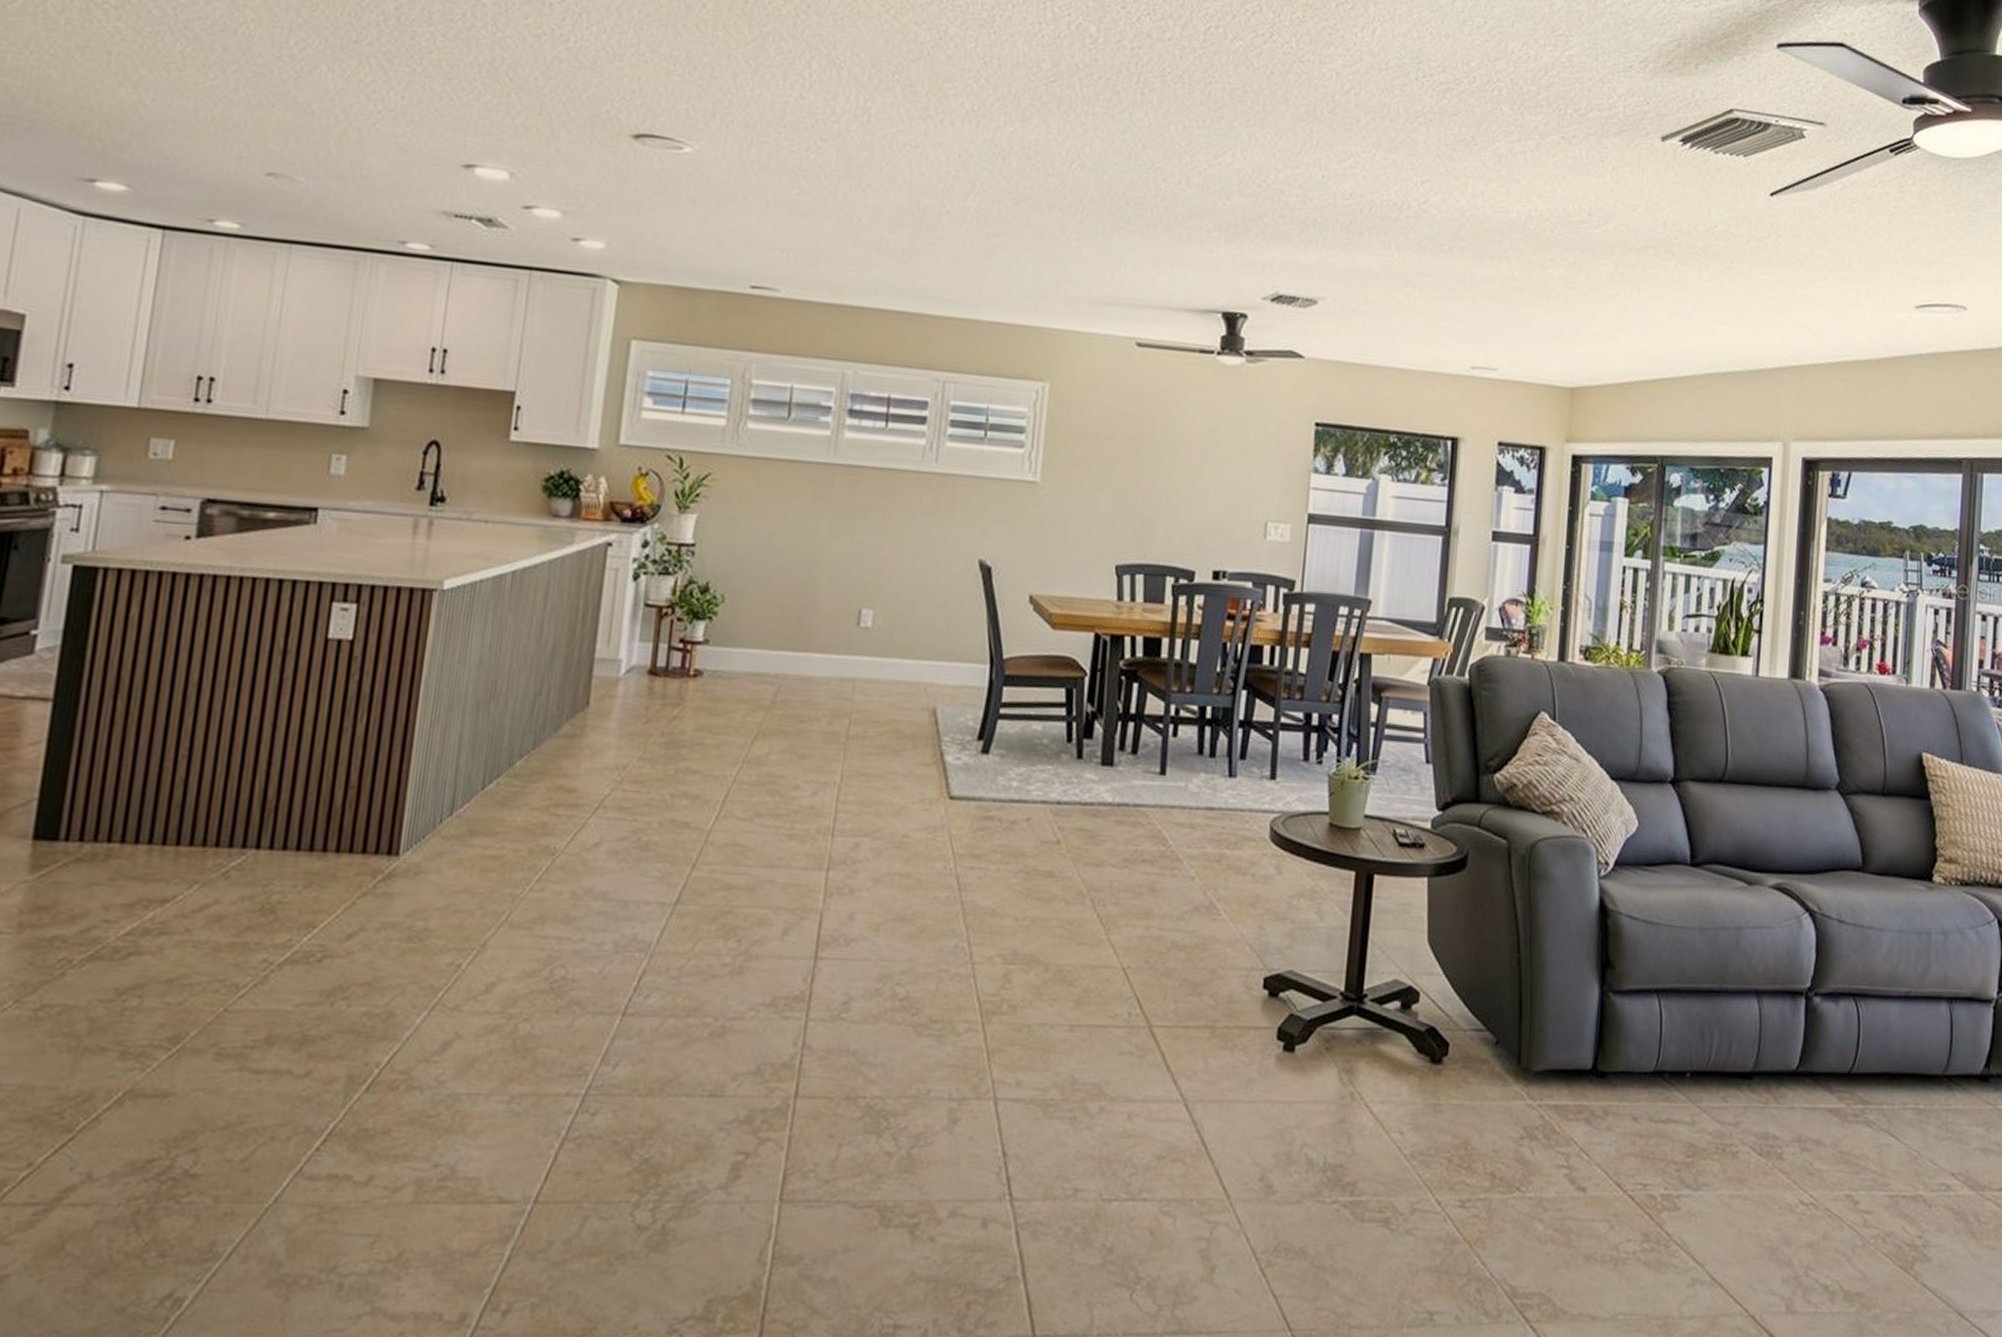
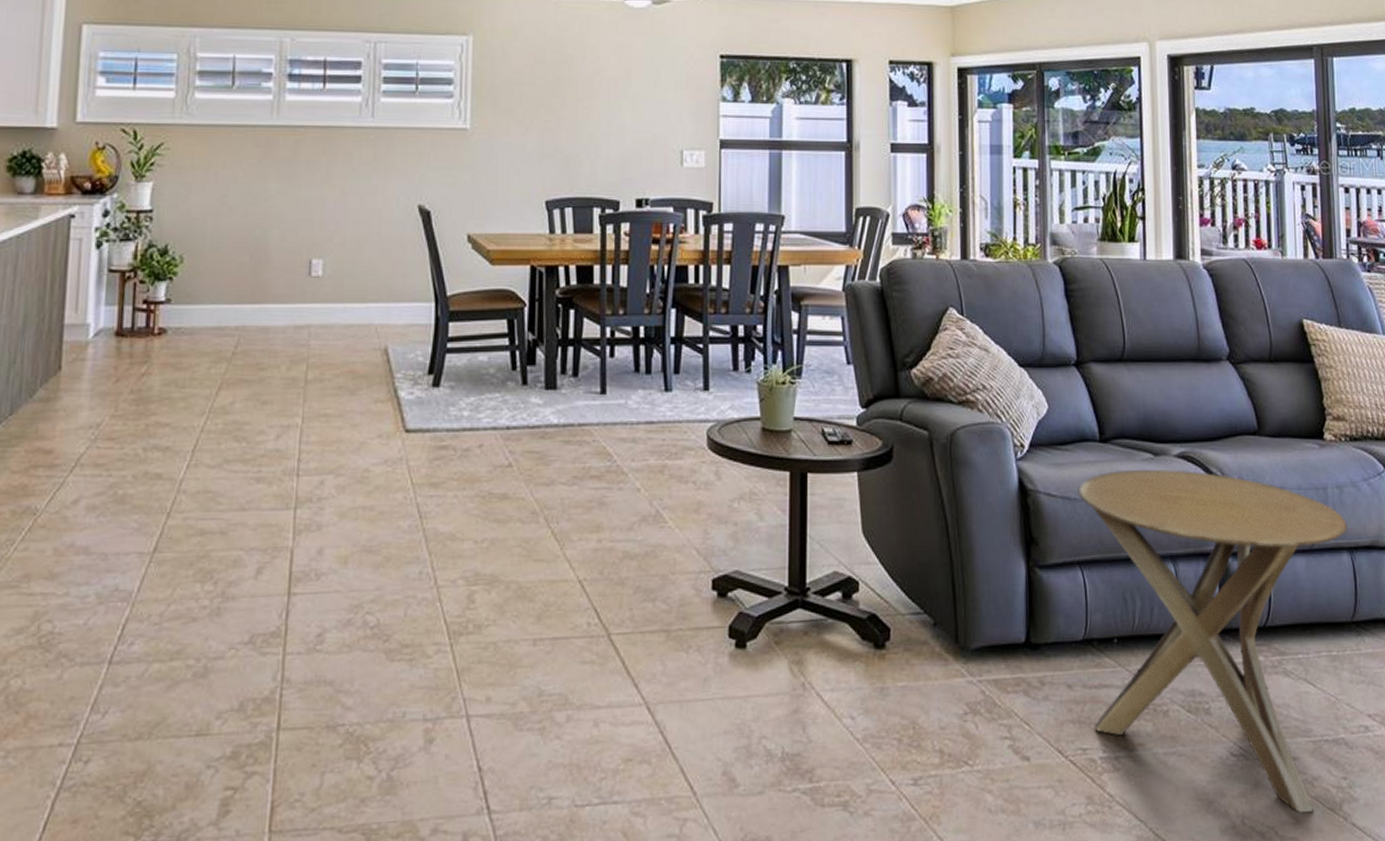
side table: none [1657,897,1949,1270] -> present [1077,469,1348,813]

